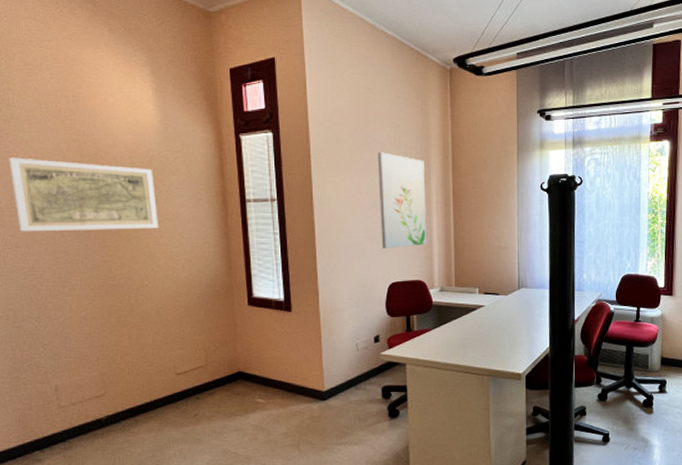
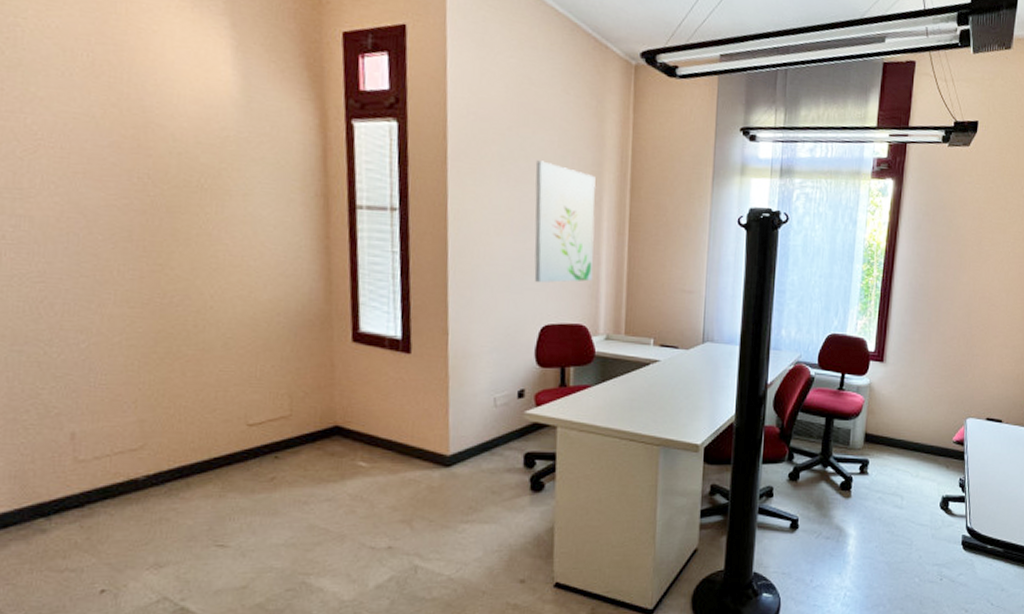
map: present [9,157,158,232] -> none [12,119,232,233]

